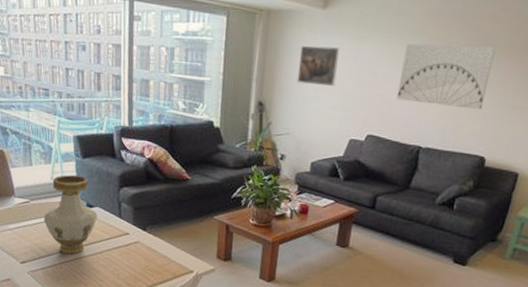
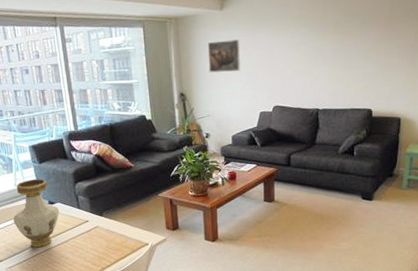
wall art: present [397,43,496,110] -> none [292,20,364,74]

